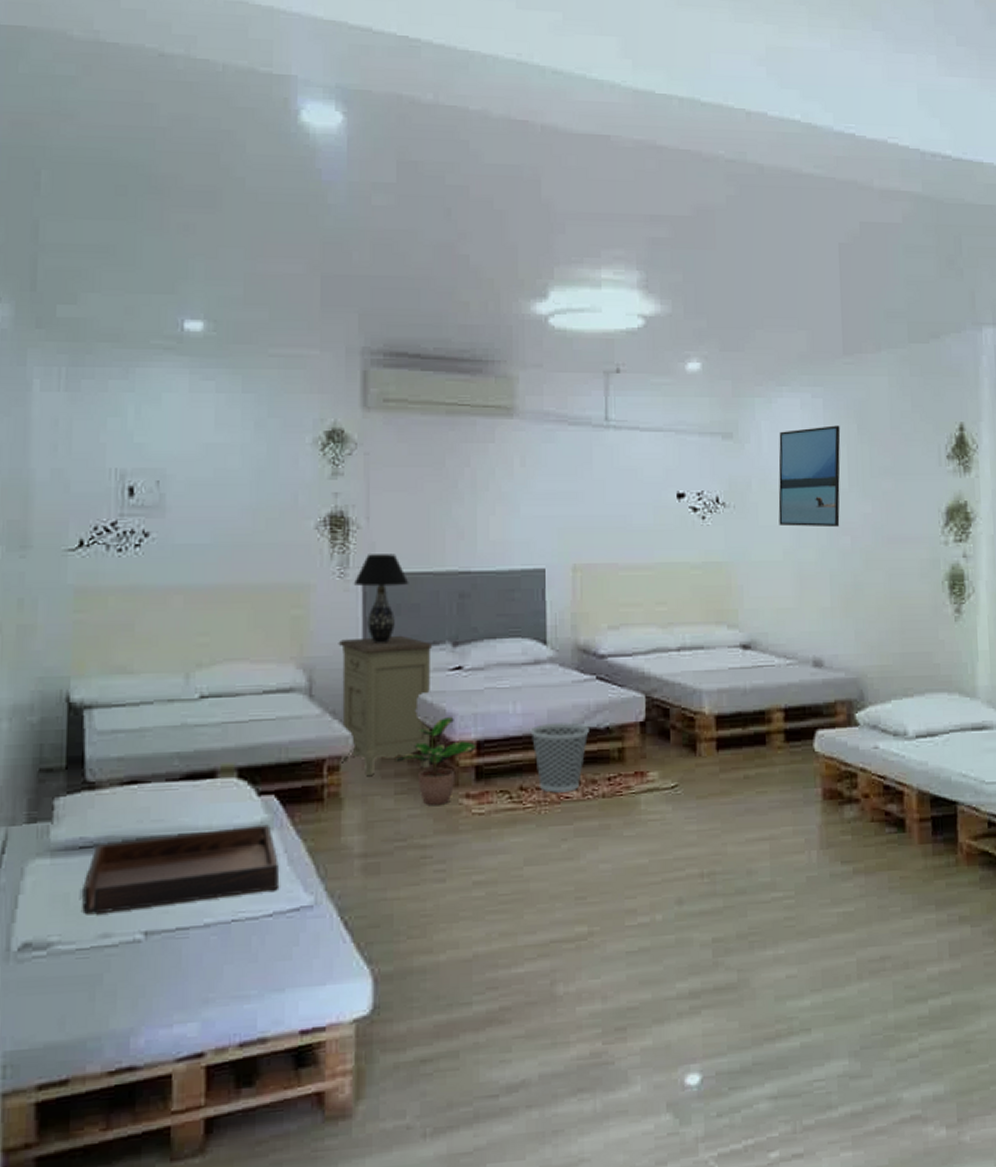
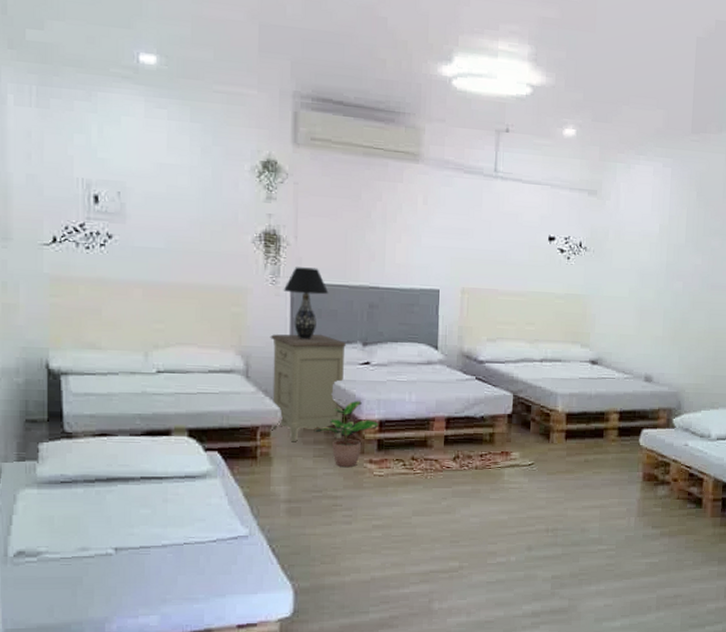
serving tray: present [82,824,279,915] -> none [65,473,221,533]
wastebasket: present [530,722,589,793] -> none [422,410,468,464]
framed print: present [778,425,841,528] -> none [628,191,683,274]

